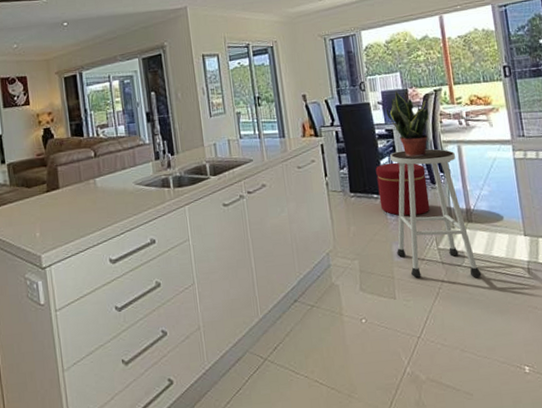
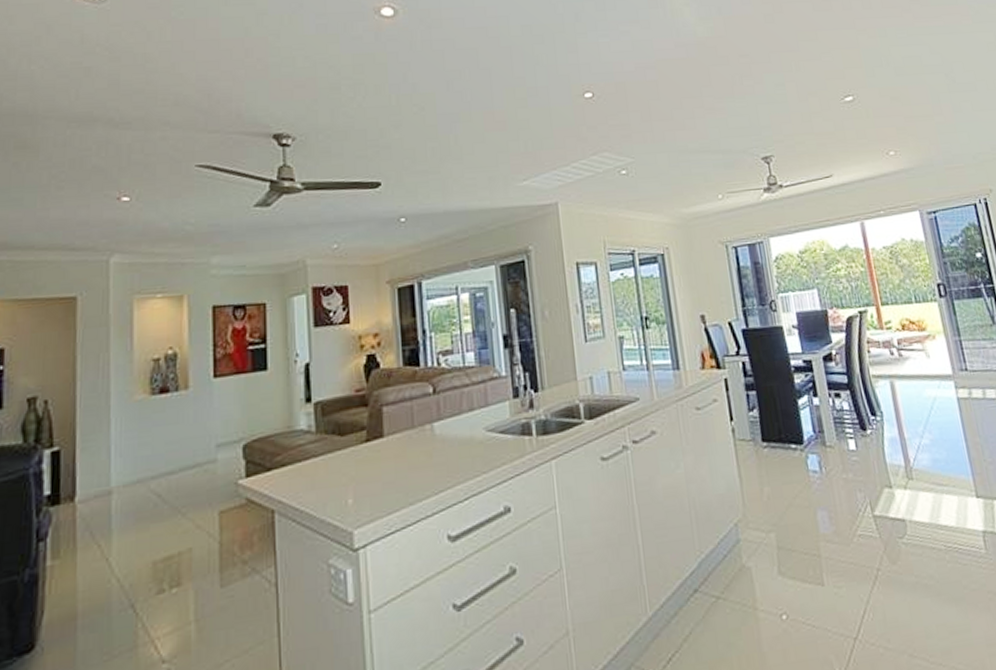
ottoman: present [375,162,430,216] -> none [792,402,861,473]
potted plant: present [386,90,430,157] -> none [803,311,855,396]
stool: present [390,148,482,278] -> none [810,385,929,556]

